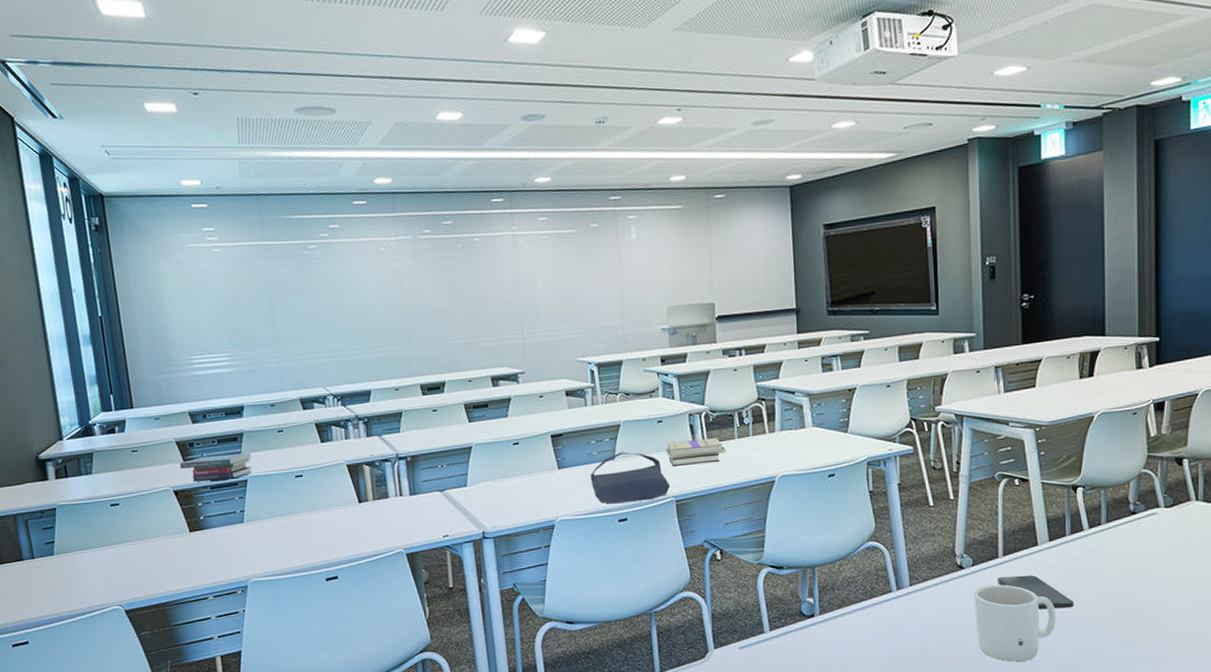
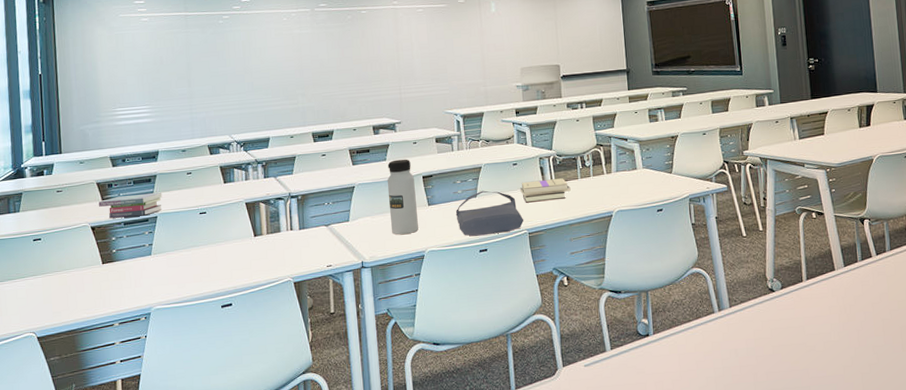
water bottle: none [509,415,547,502] -> present [387,159,419,235]
mug: present [974,584,1057,662] -> none [784,305,855,375]
phone: present [998,575,1074,610] -> none [803,296,869,328]

